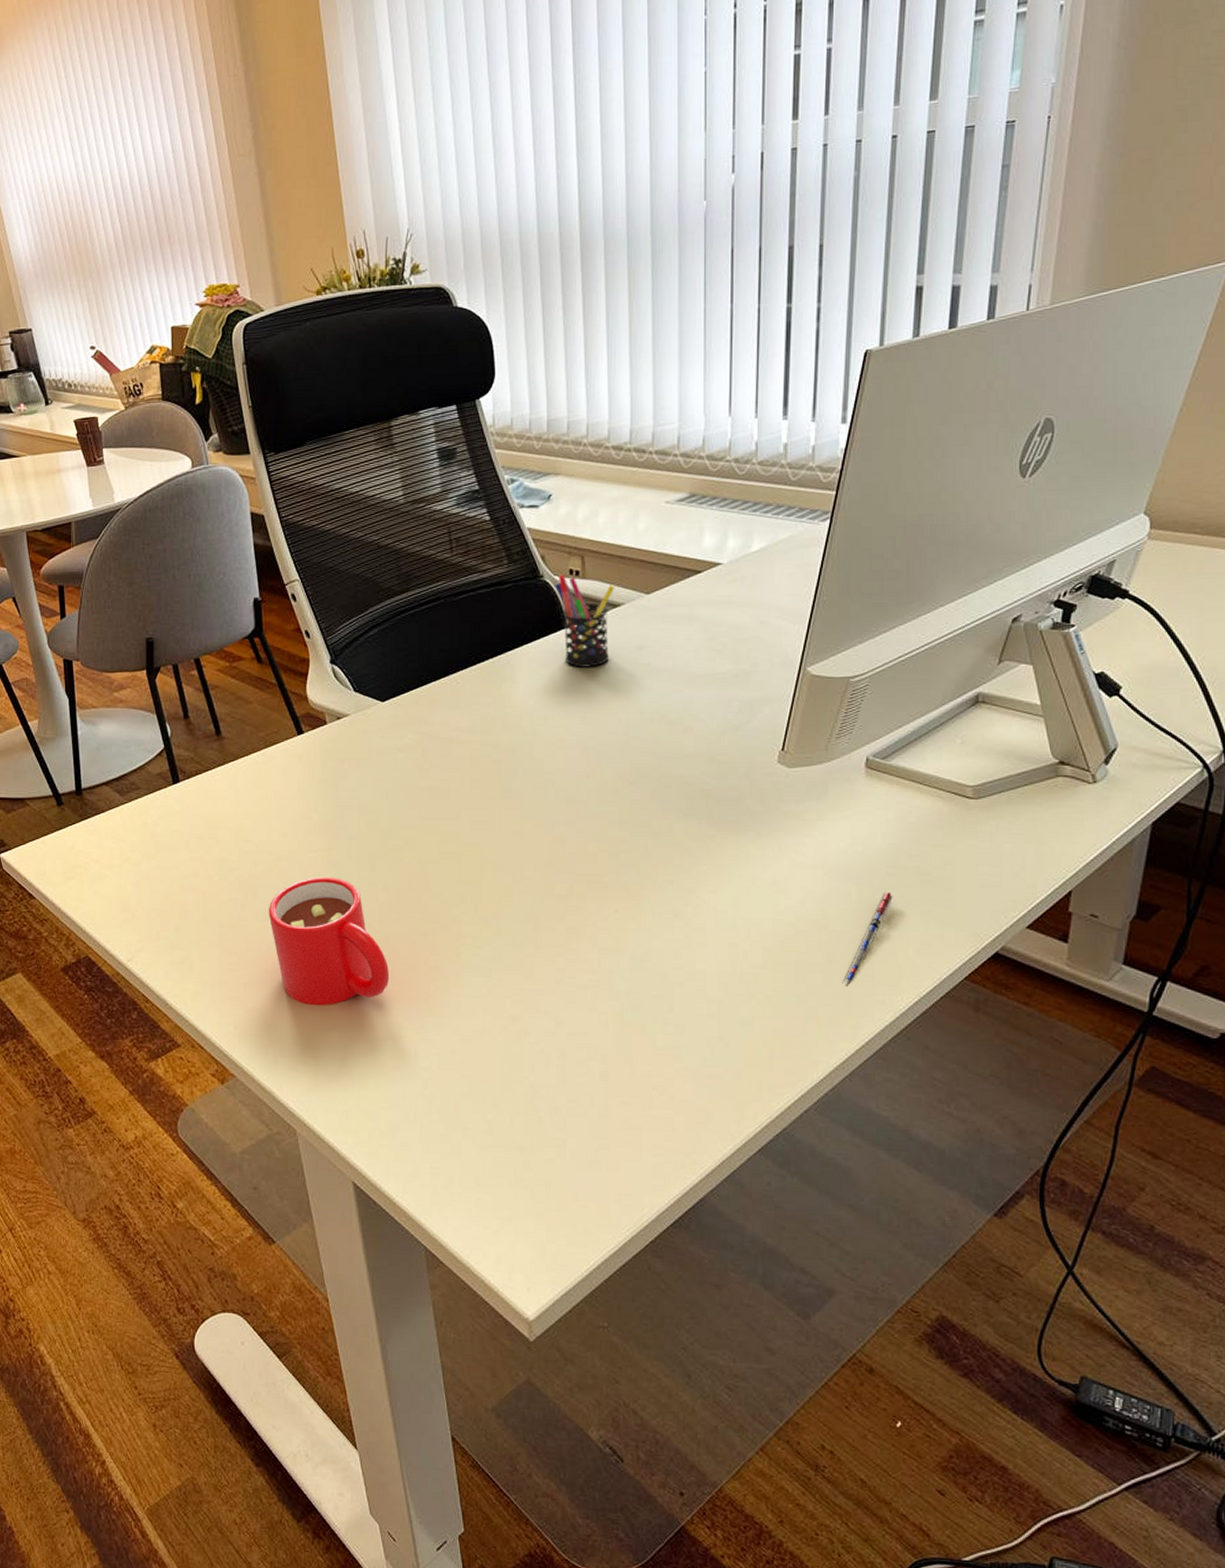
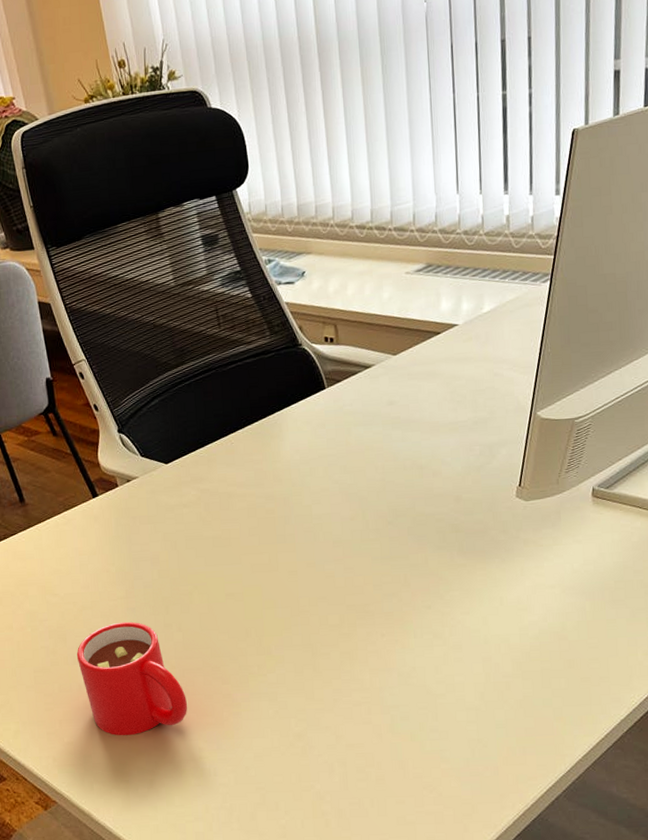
pen holder: present [555,574,615,667] -> none [313,342,366,424]
pen: present [842,891,893,986] -> none [582,603,622,688]

